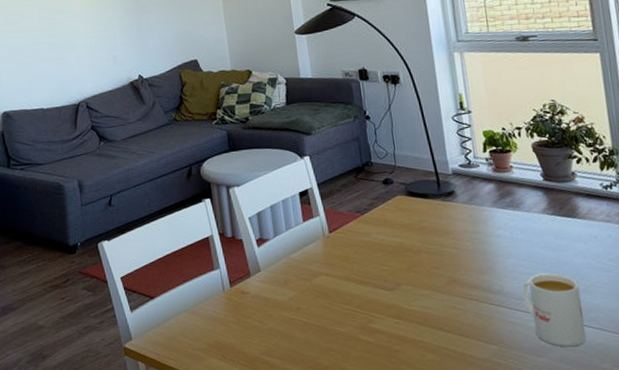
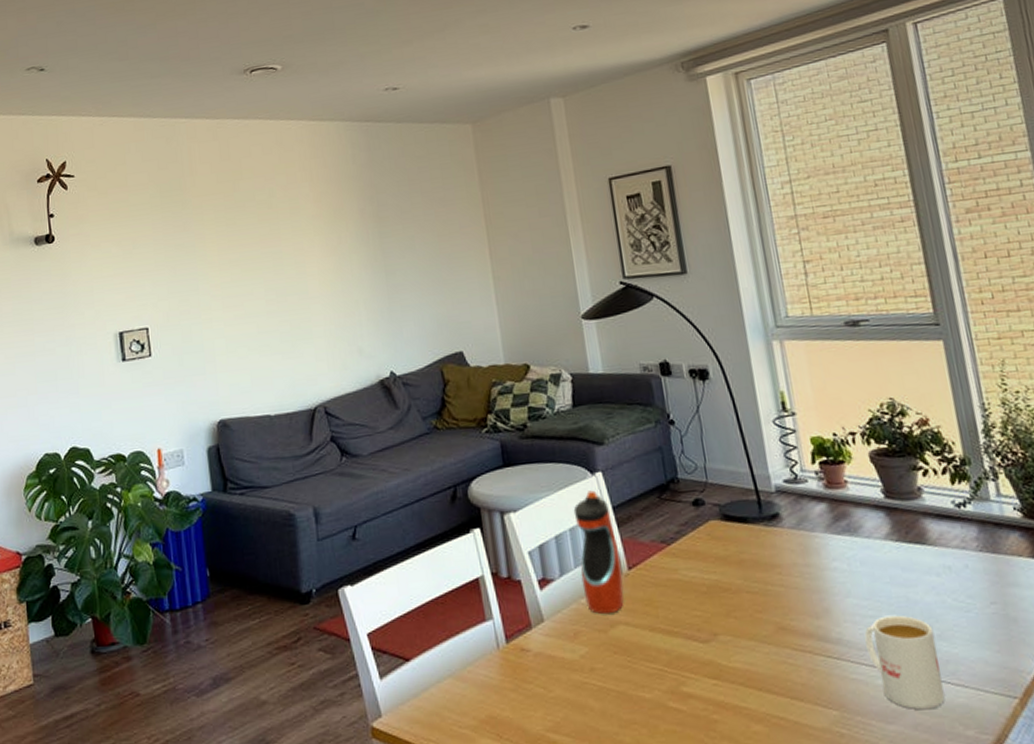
water bottle: none [285,170,326,267] -> present [573,490,625,615]

